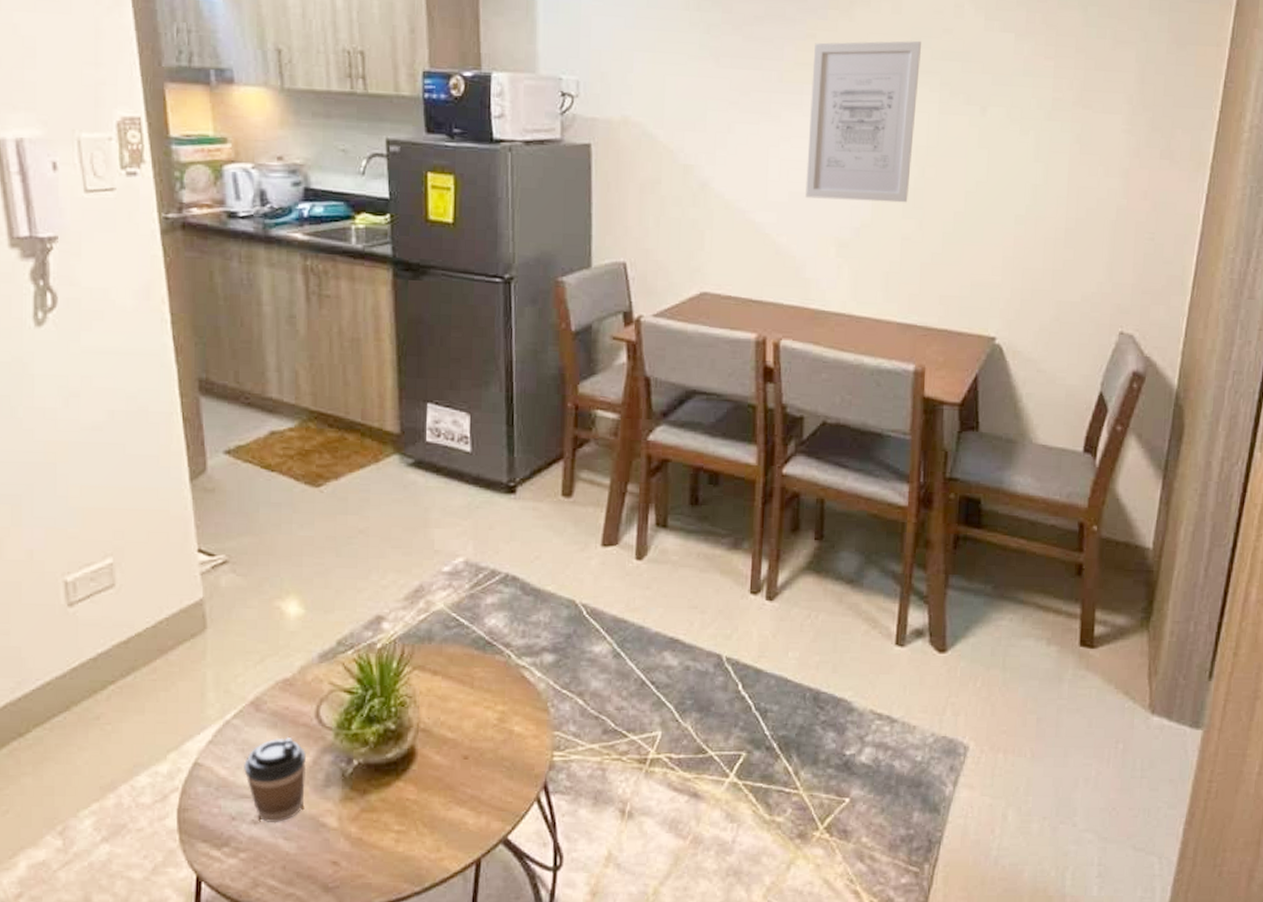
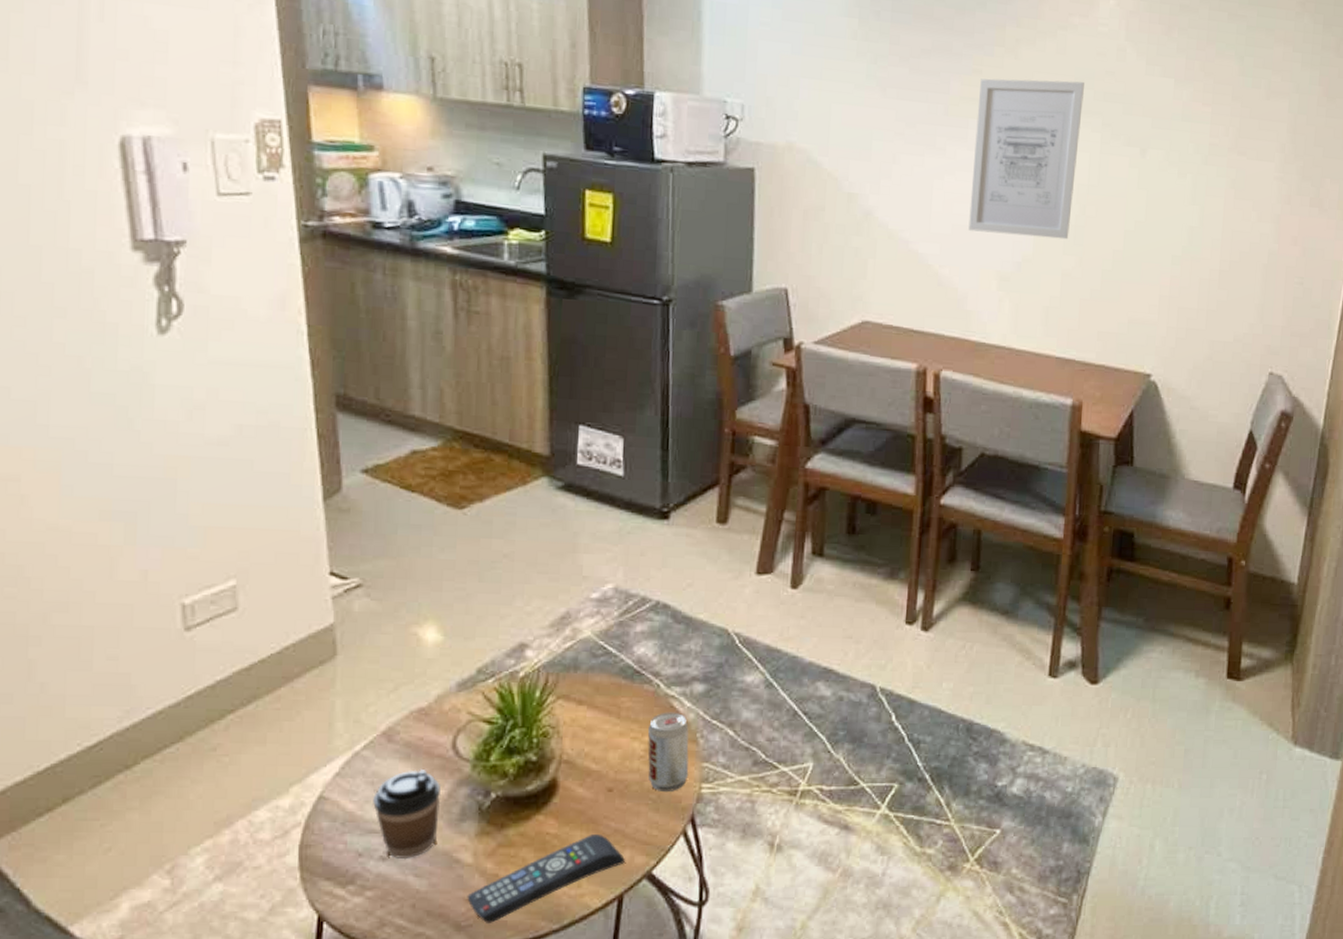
remote control: none [333,801,481,885] -> present [467,835,625,923]
beverage can: none [500,681,541,760] -> present [647,712,689,793]

